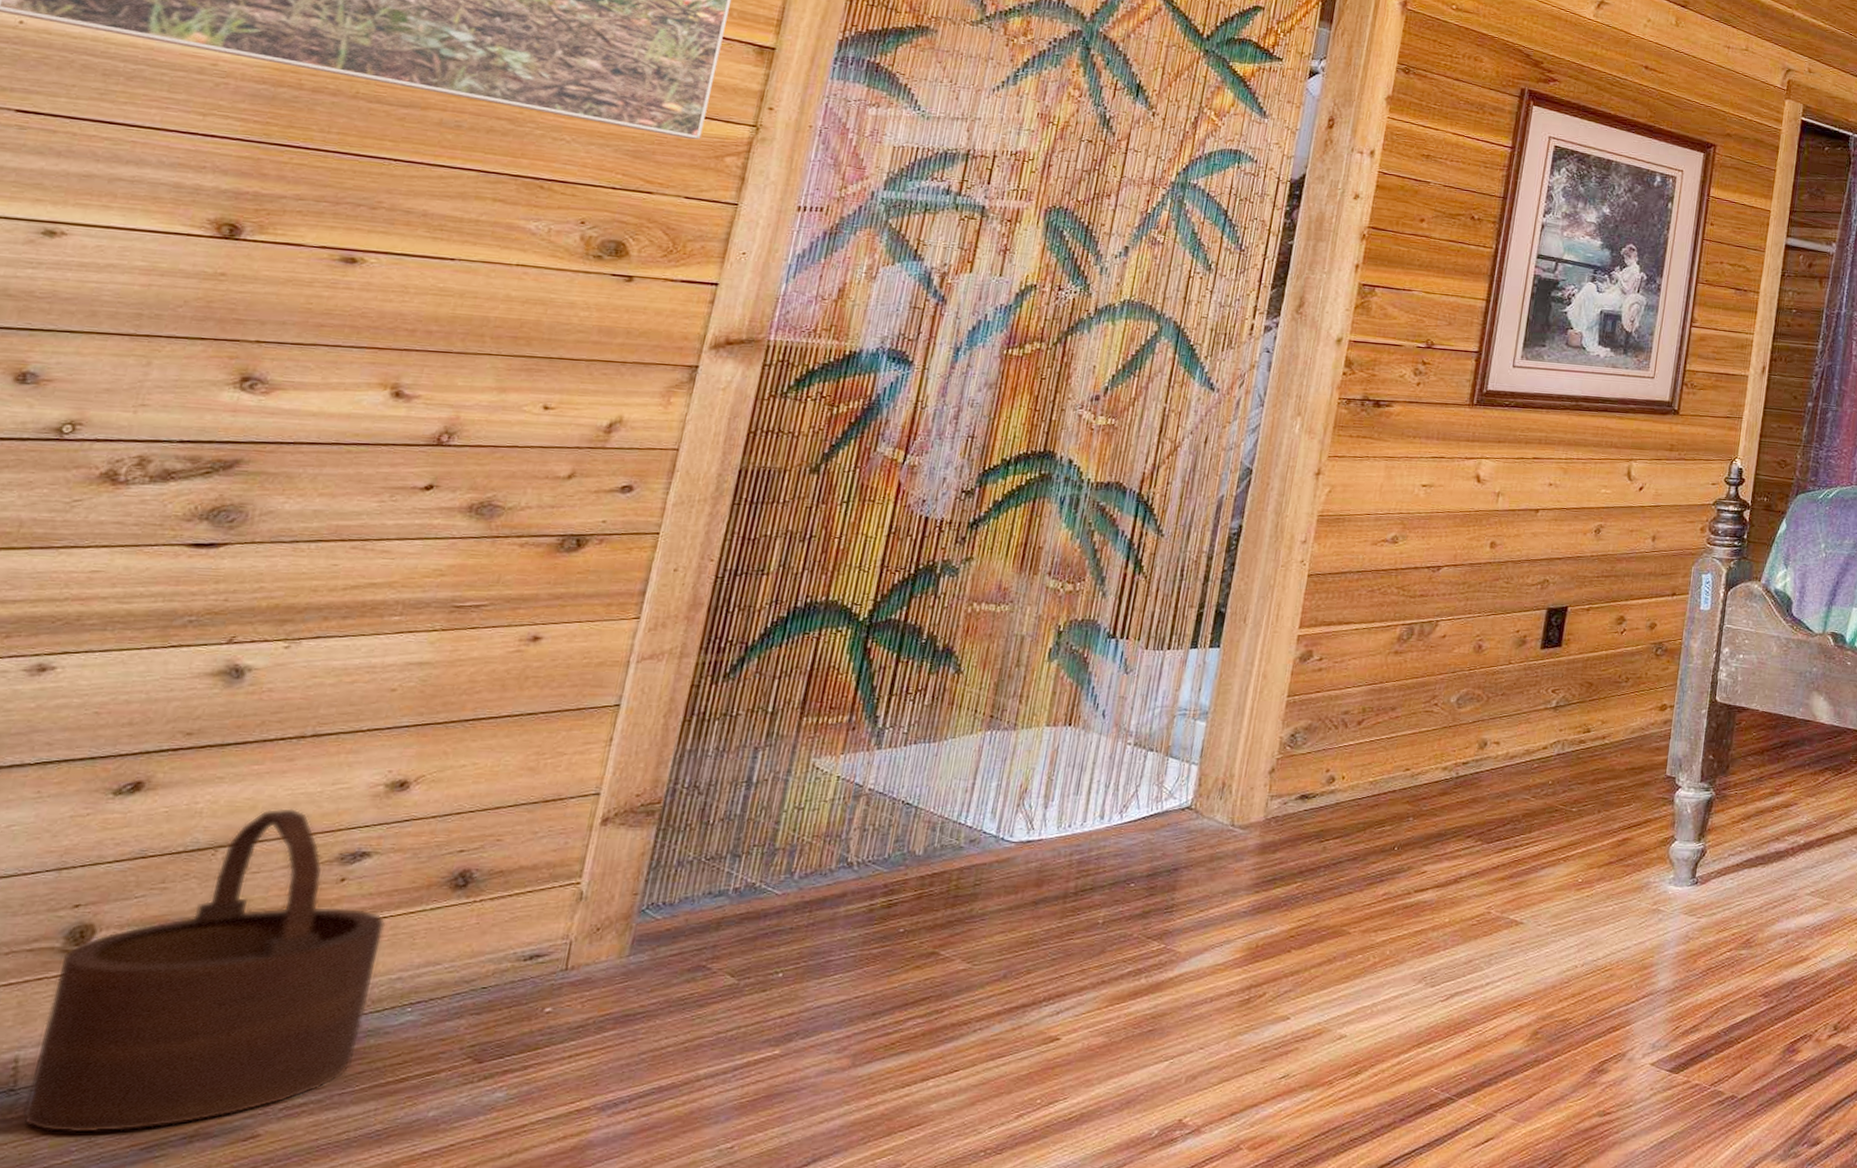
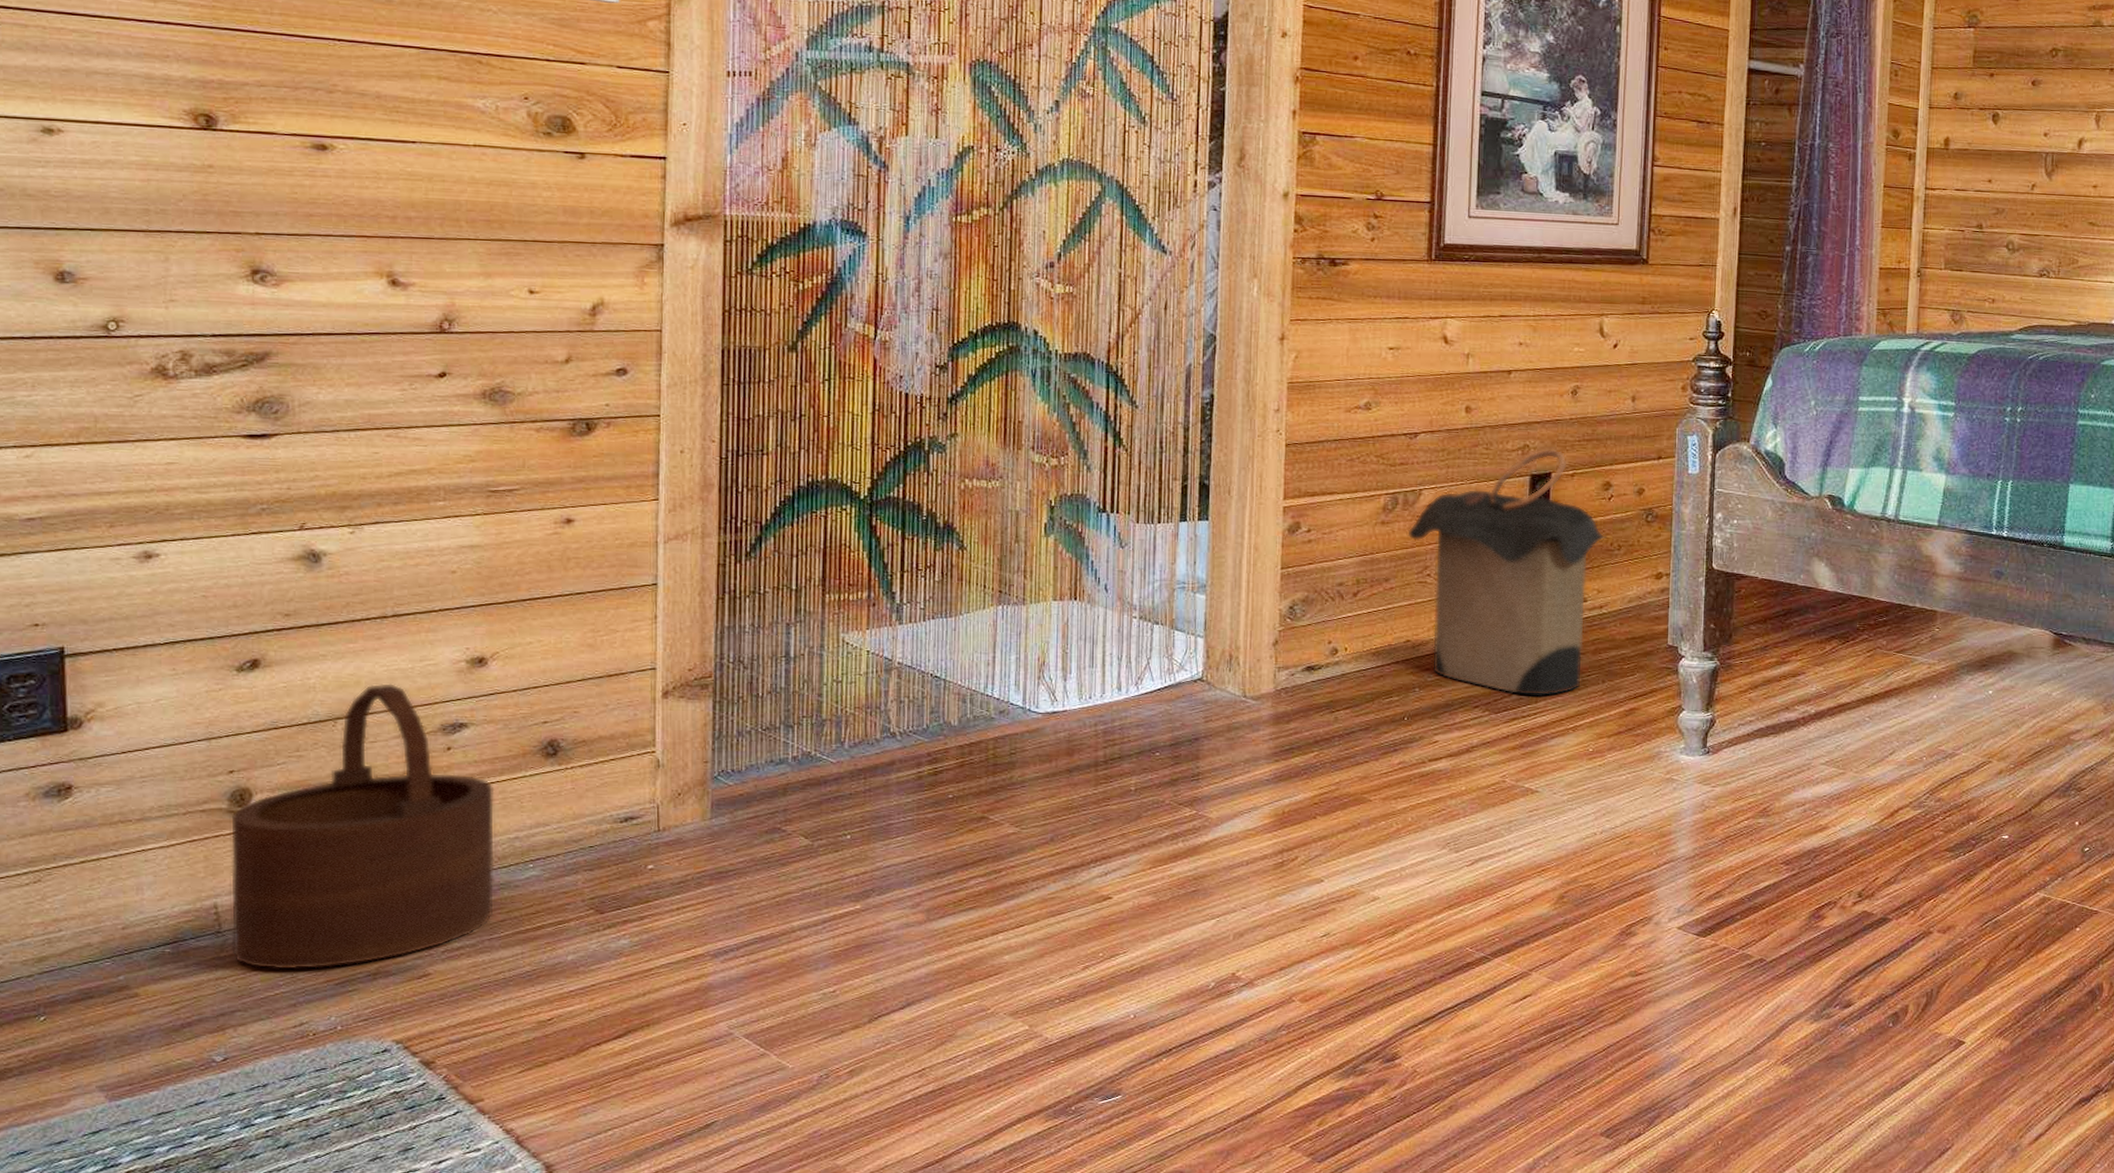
laundry hamper: none [1419,583,1617,826] -> present [1407,448,1608,697]

